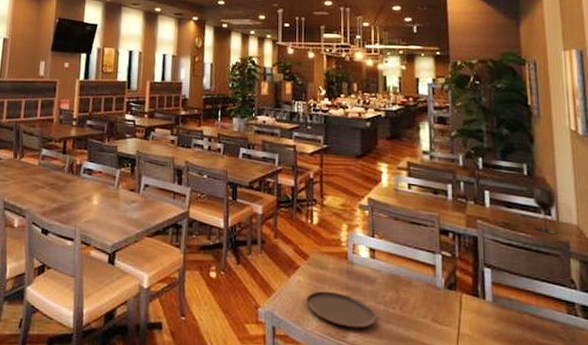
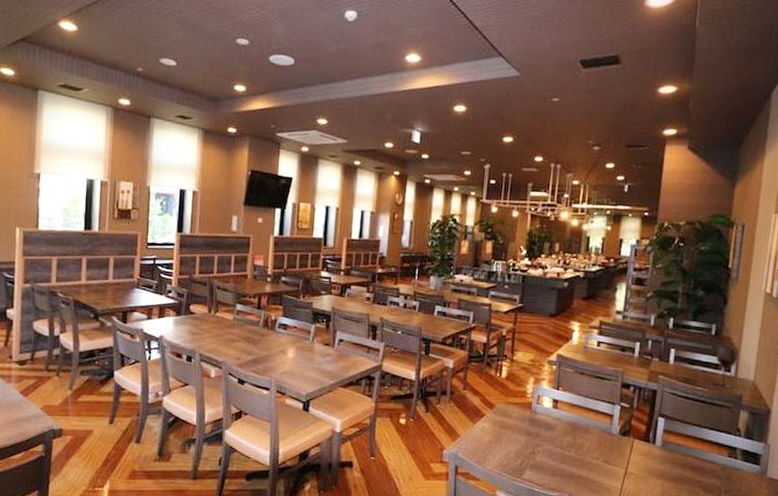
plate: present [306,291,377,329] -> none [488,436,553,468]

